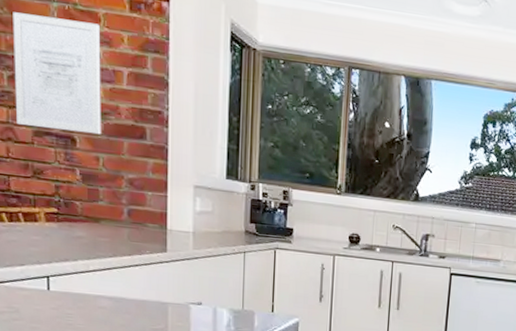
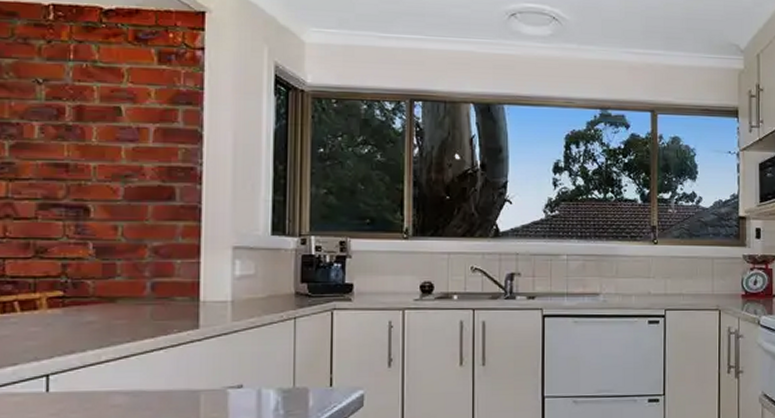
wall art: present [13,12,101,135] -> none [17,76,123,201]

